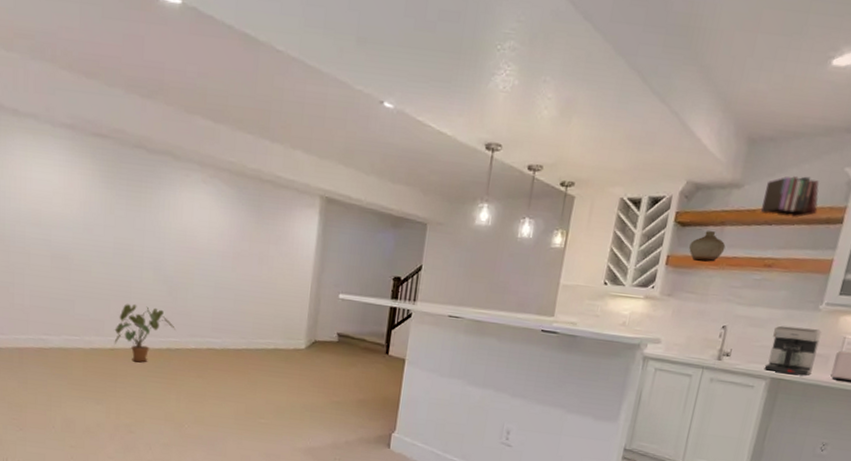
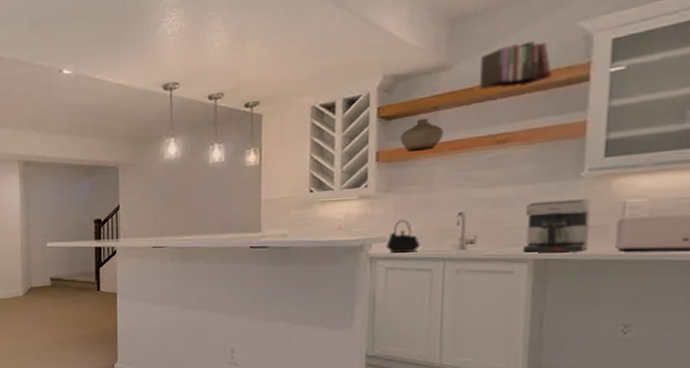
kettle: none [658,325,687,357] -> present [386,220,420,253]

